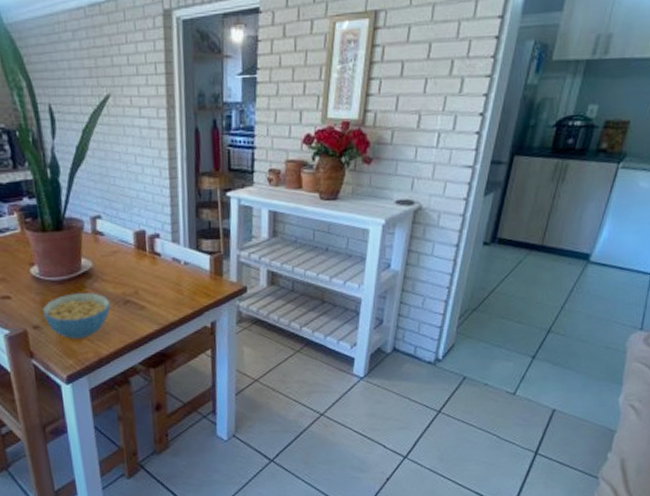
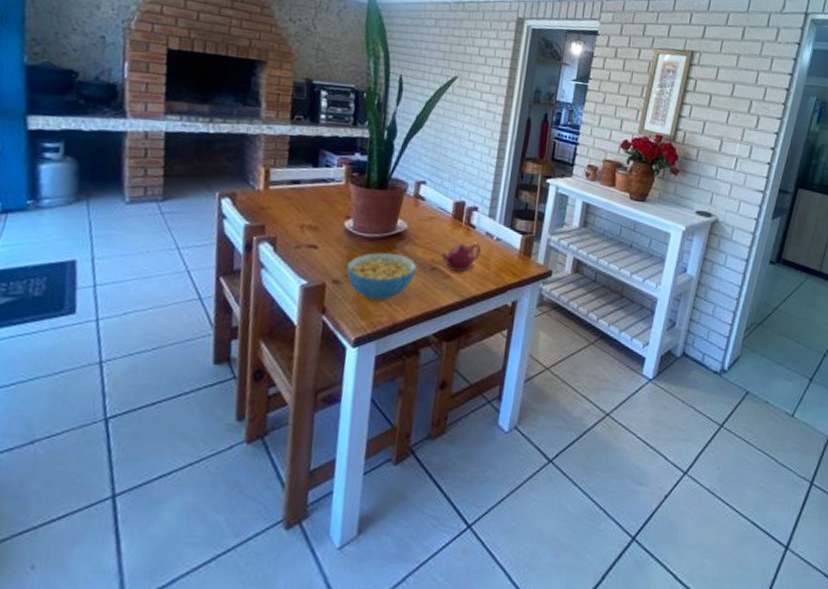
teapot: none [131,270,170,302] -> present [440,242,481,273]

